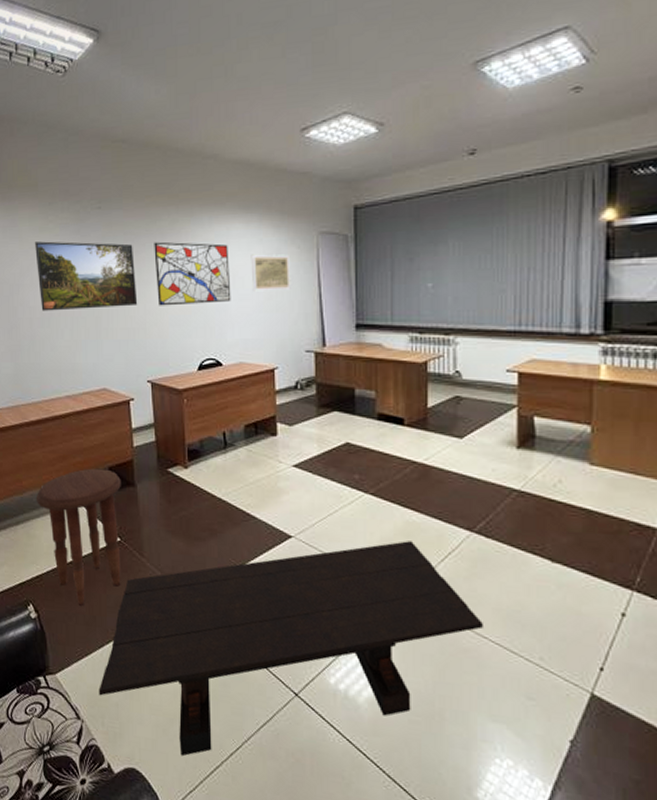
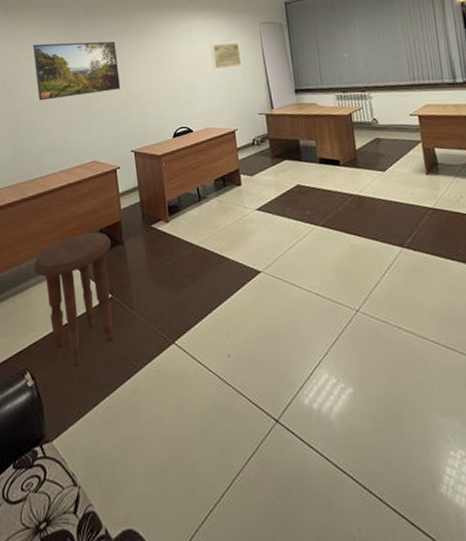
coffee table: present [99,541,485,757] -> none [94,262,424,506]
wall art: present [154,241,231,306] -> none [132,36,197,88]

